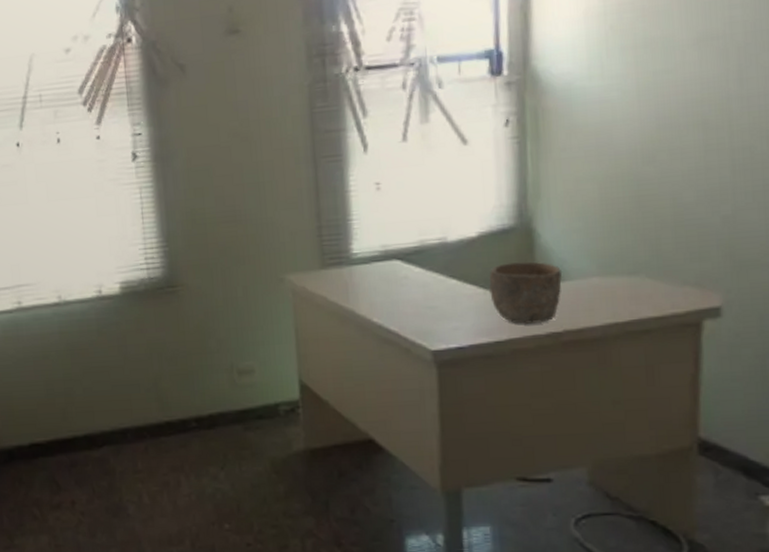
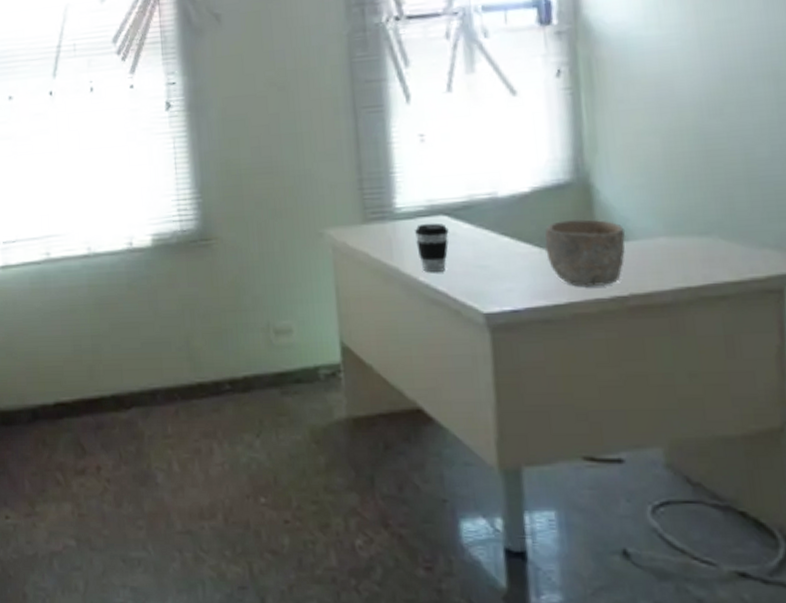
coffee cup: none [370,267,401,314] -> present [415,223,449,273]

